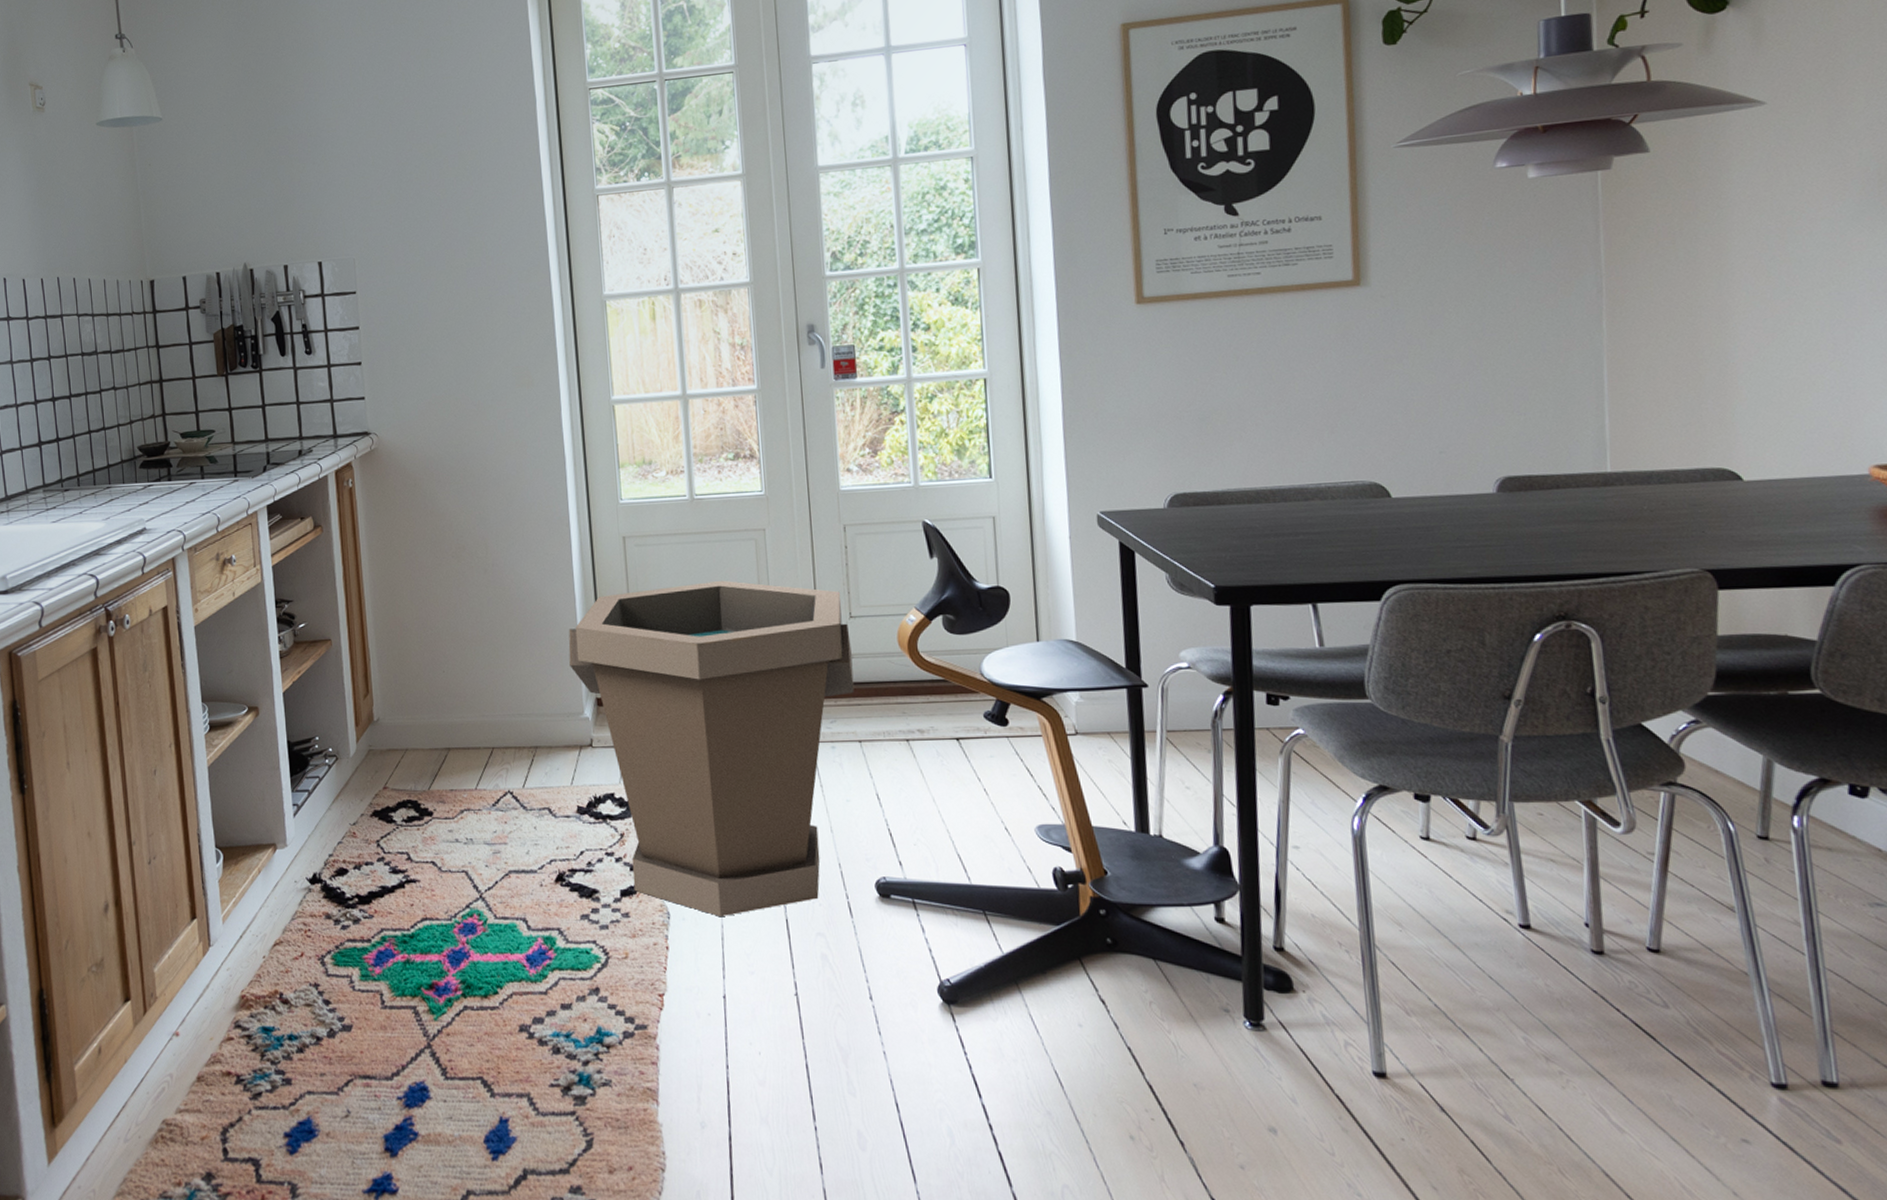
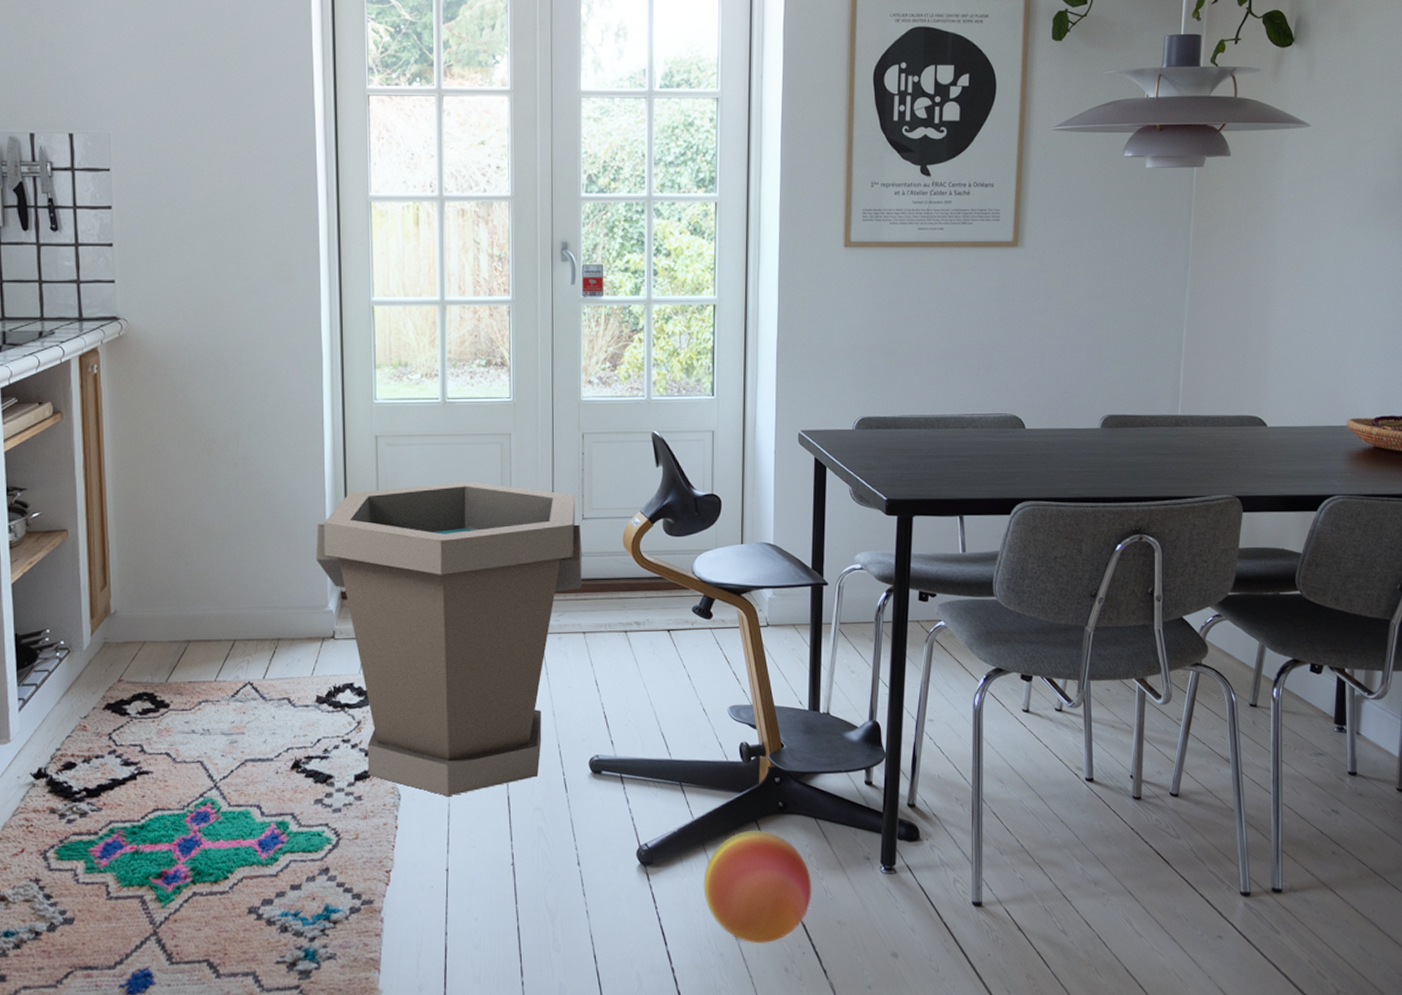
ball: none [1020,970,1158,1104] -> present [703,830,812,944]

